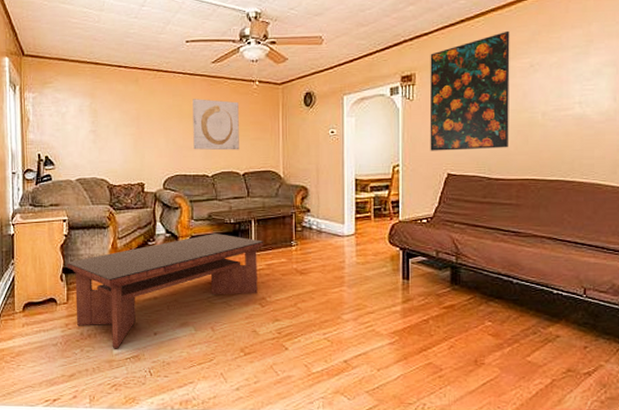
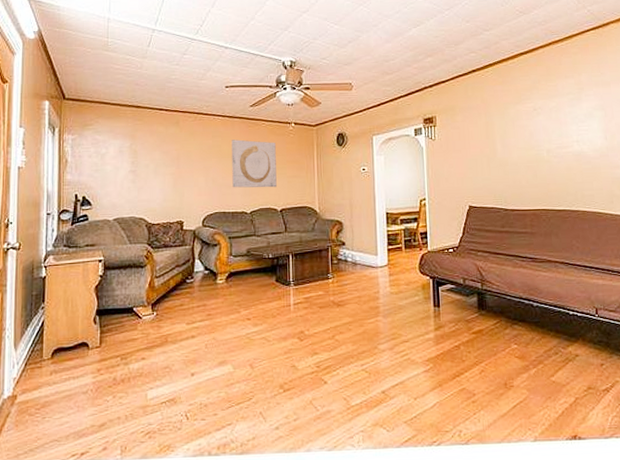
coffee table: present [67,234,264,348] -> none [101,269,302,392]
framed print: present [429,30,510,151] -> none [448,79,521,186]

